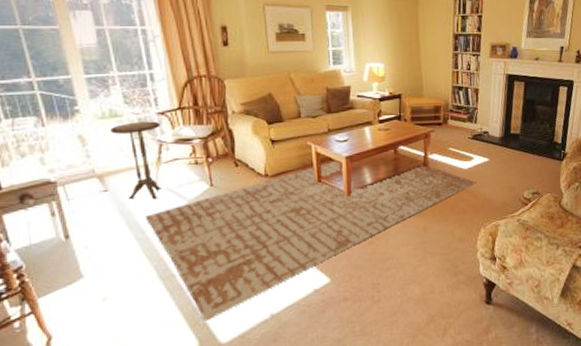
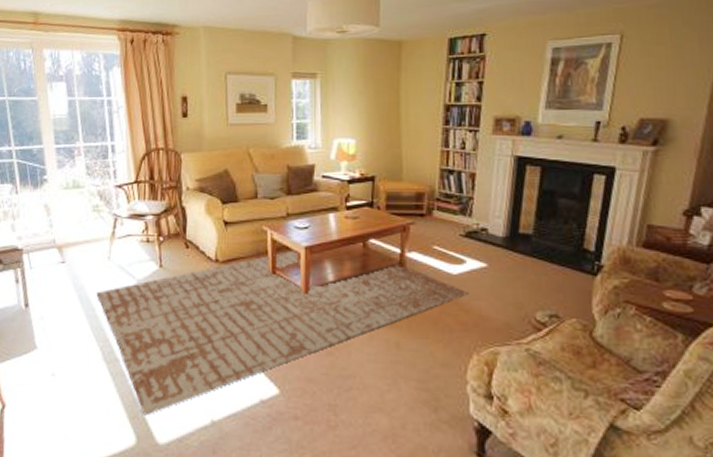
side table: present [110,121,161,200] -> none [72,194,117,276]

